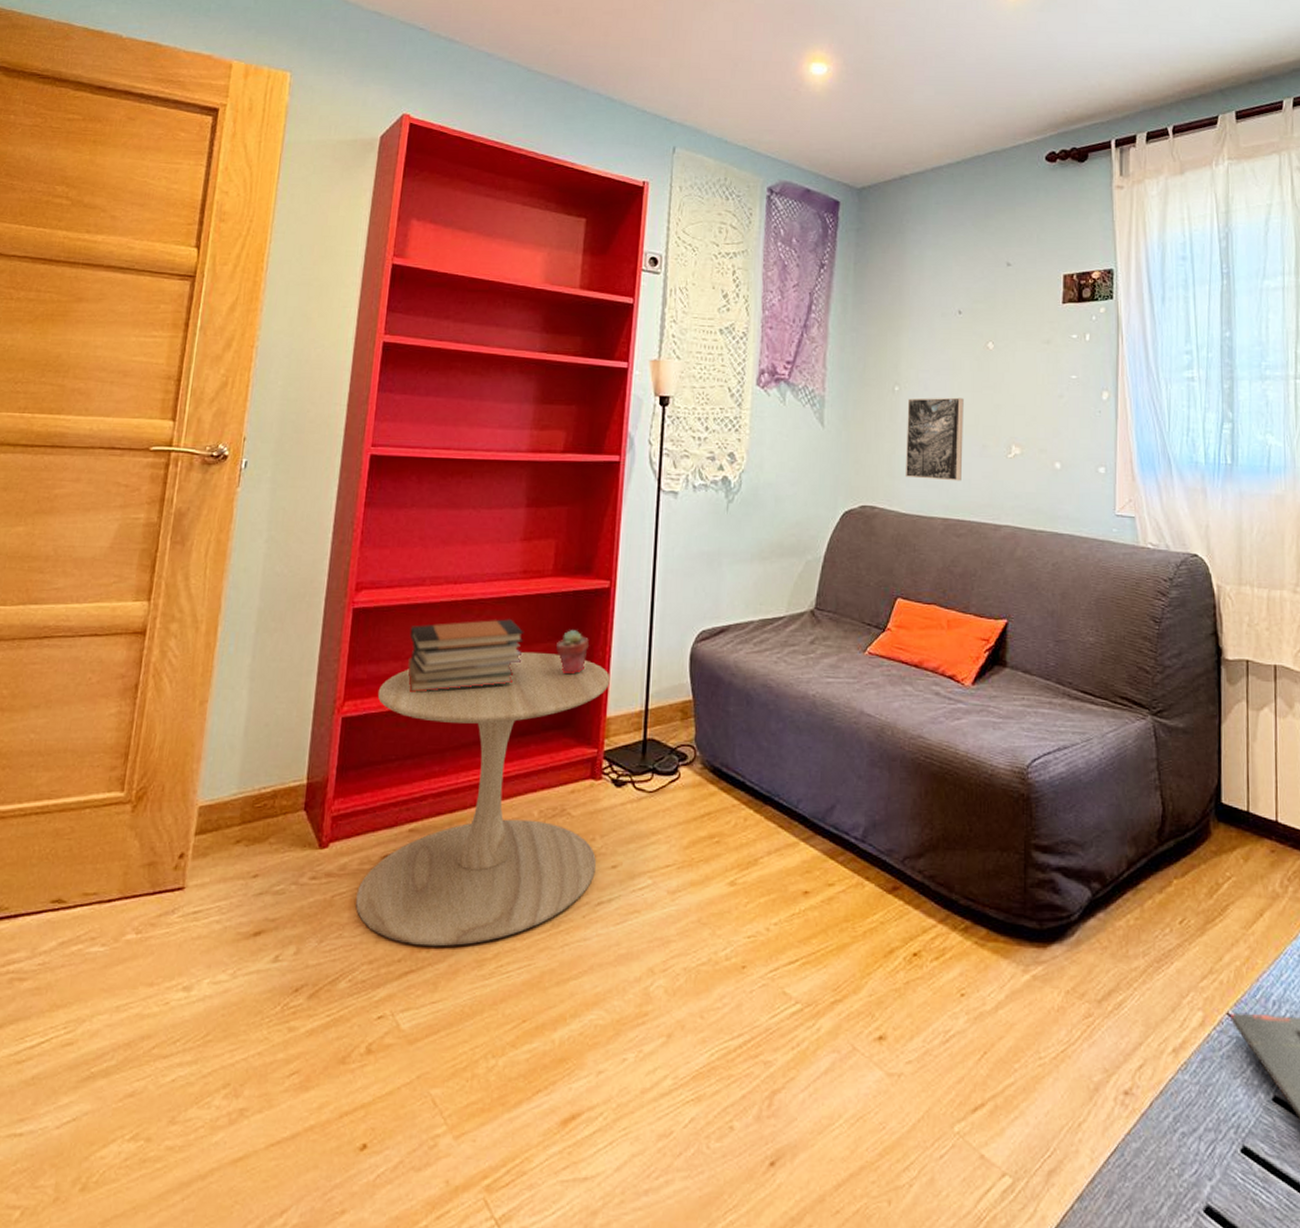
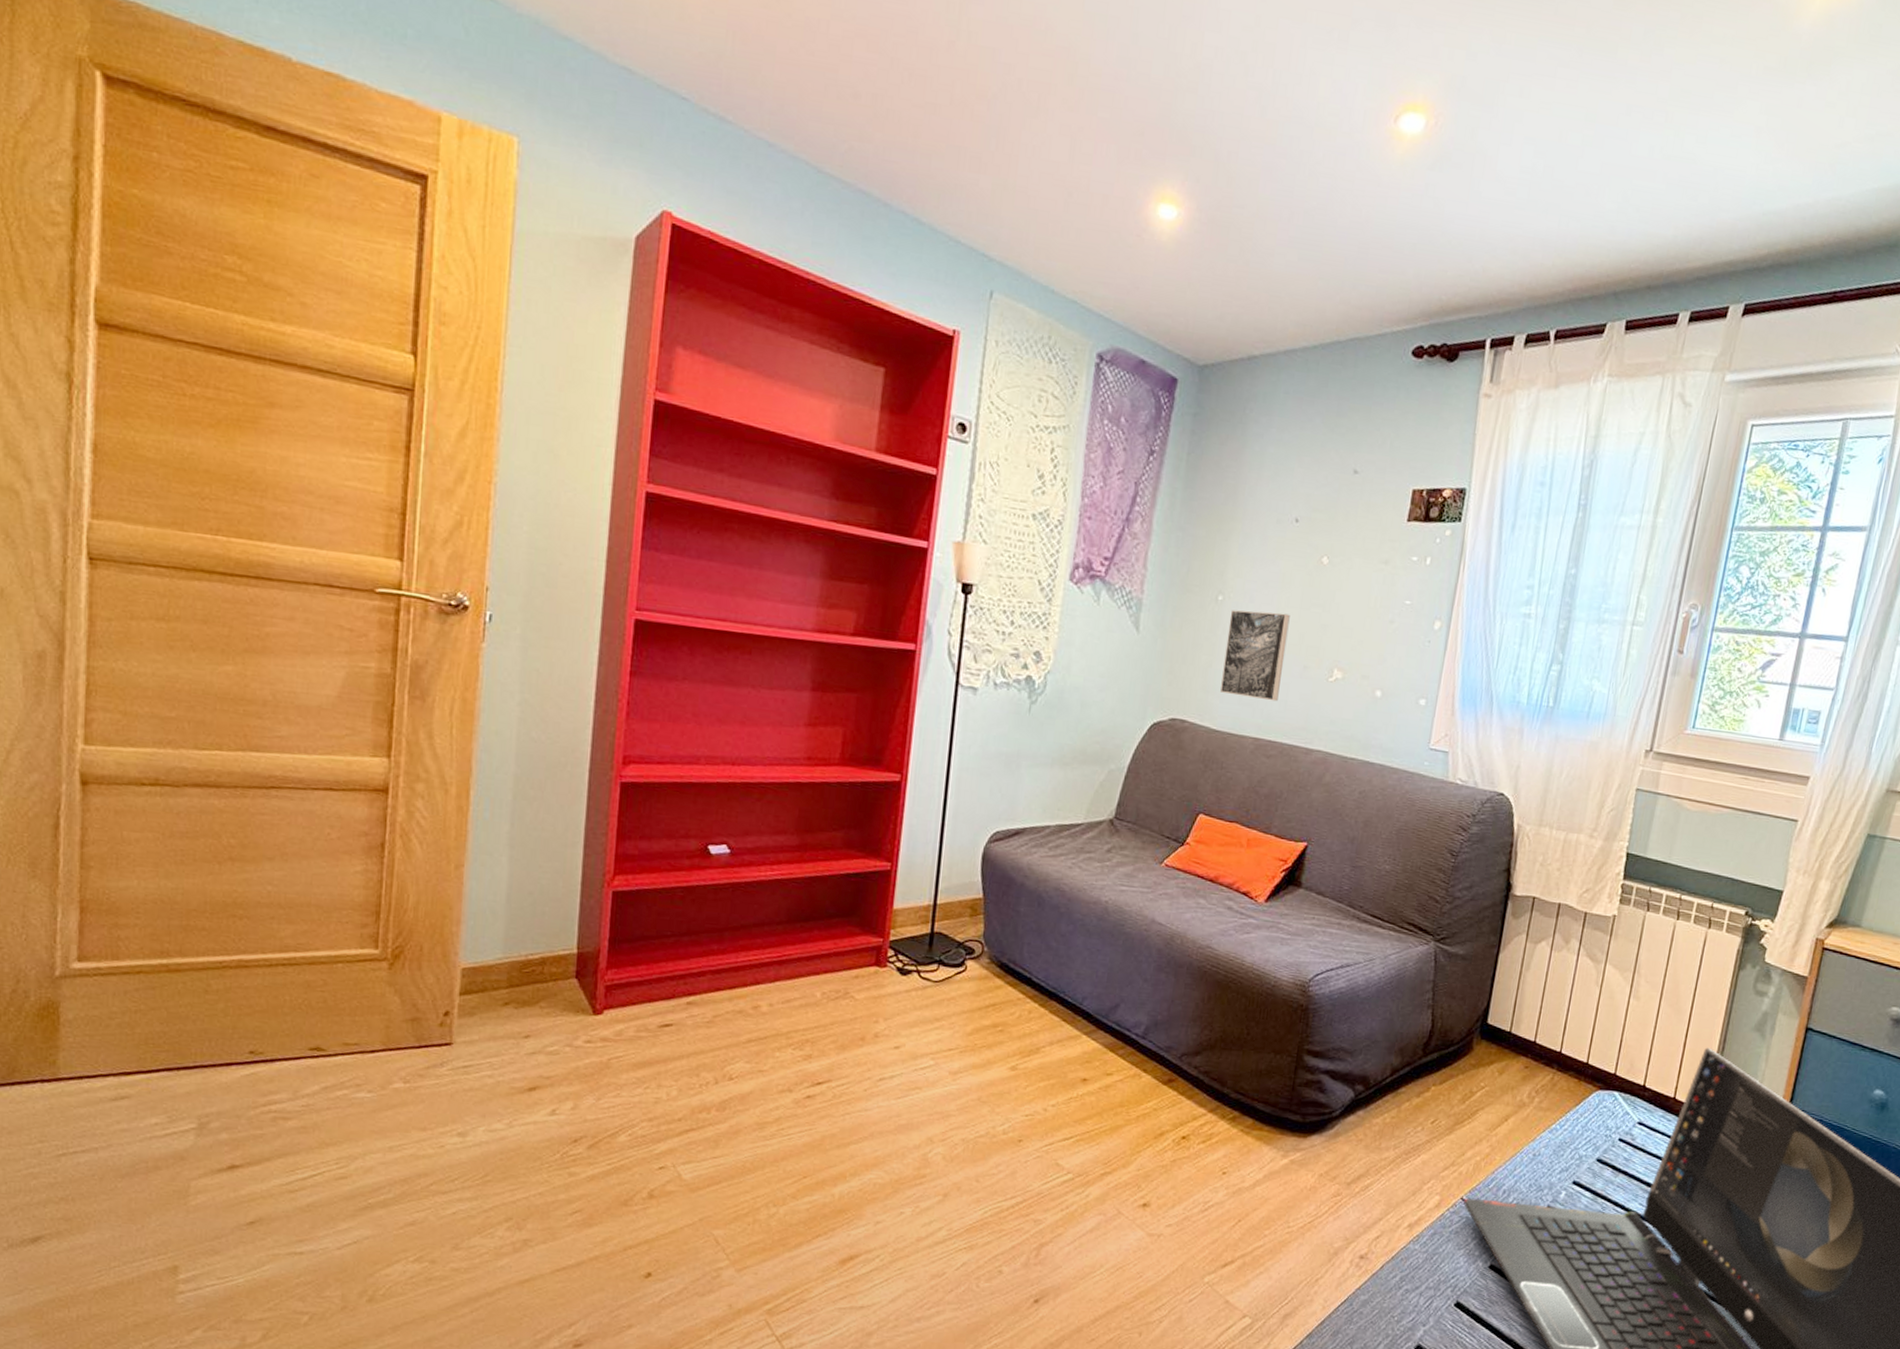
side table: present [356,651,610,947] -> none [633,839,898,1110]
book stack: present [408,619,524,692] -> none [682,804,808,872]
potted succulent: present [556,630,590,675] -> none [842,821,878,865]

